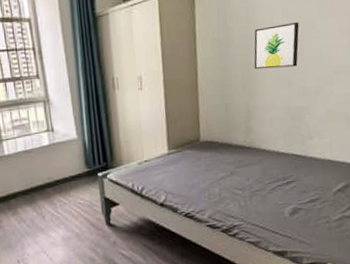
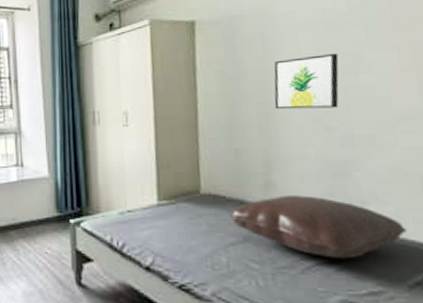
pillow: none [221,135,336,180] -> present [229,195,408,259]

